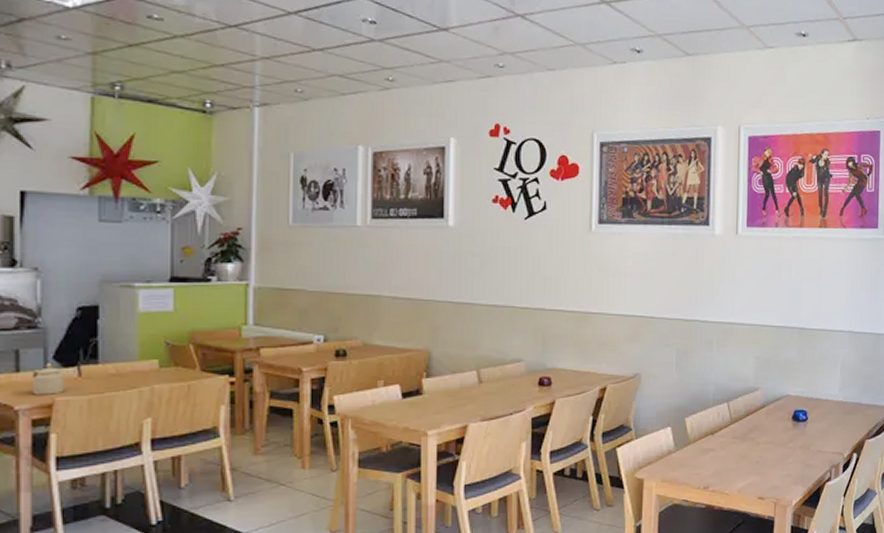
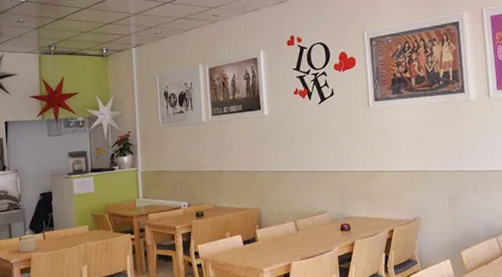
coffee maker: none [128,248,168,285] -> present [67,150,90,177]

